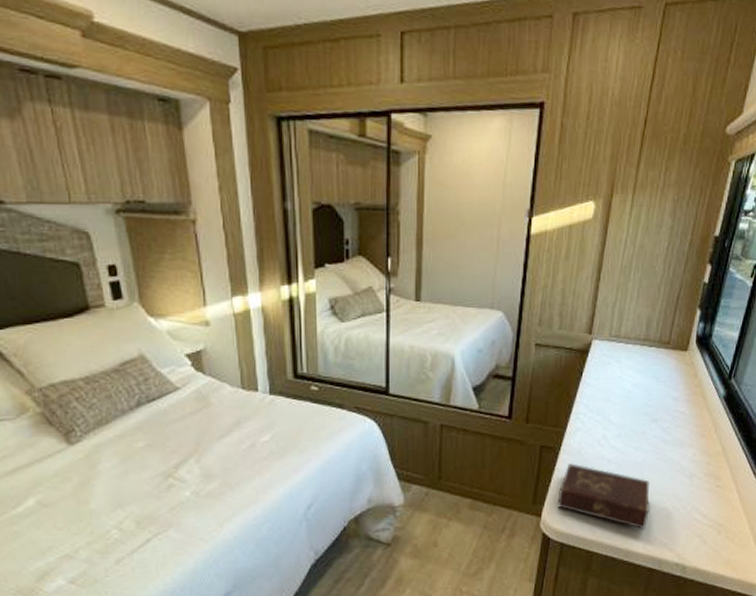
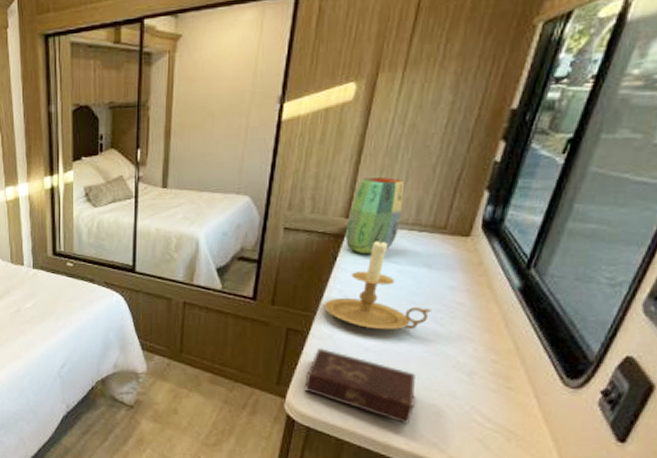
candle holder: none [572,354,660,442] -> present [323,239,431,330]
vase: none [589,295,636,368] -> present [345,178,404,254]

